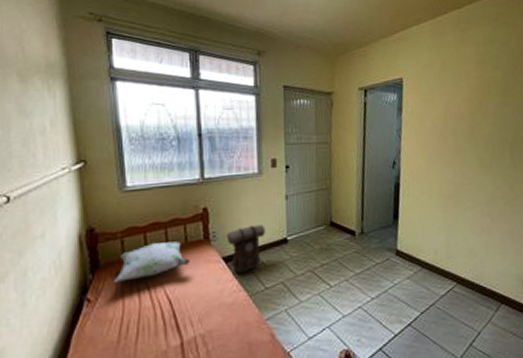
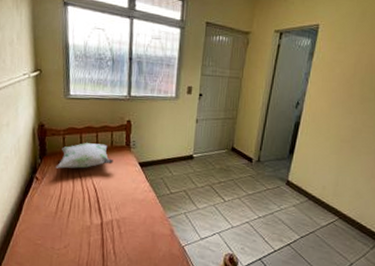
backpack: present [226,224,266,274] -> none [143,140,176,178]

